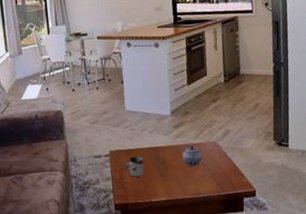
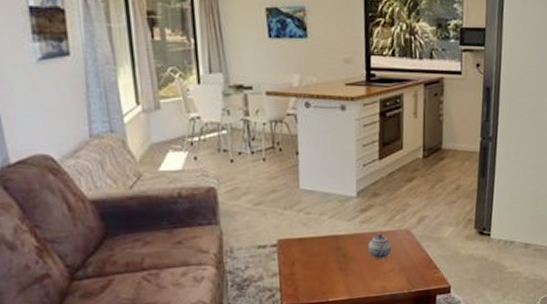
cup: present [124,157,144,177] -> none [296,247,320,272]

